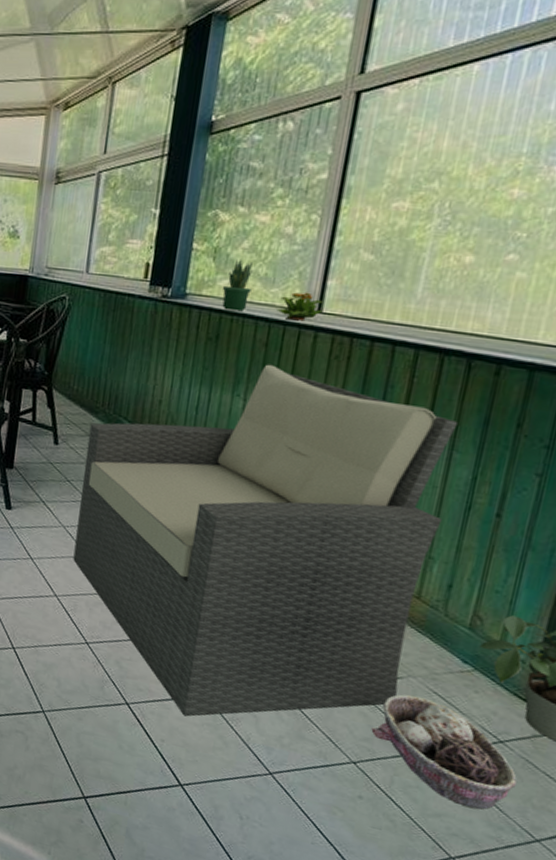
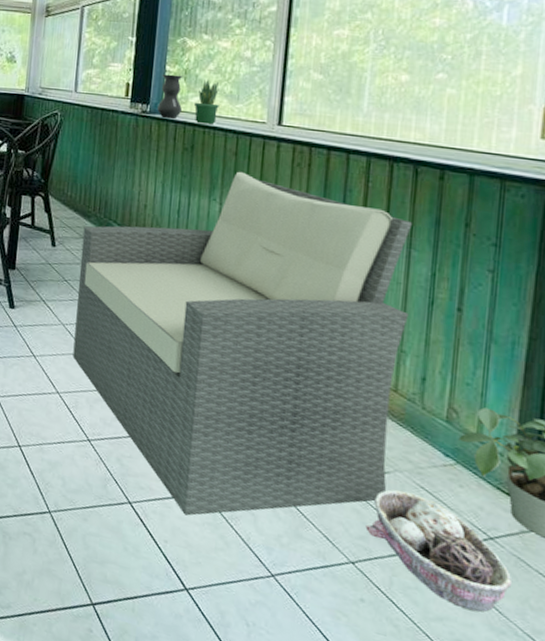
vase: none [180,252,212,306] -> present [157,74,183,120]
potted flower: present [277,292,325,322] -> none [243,107,285,133]

